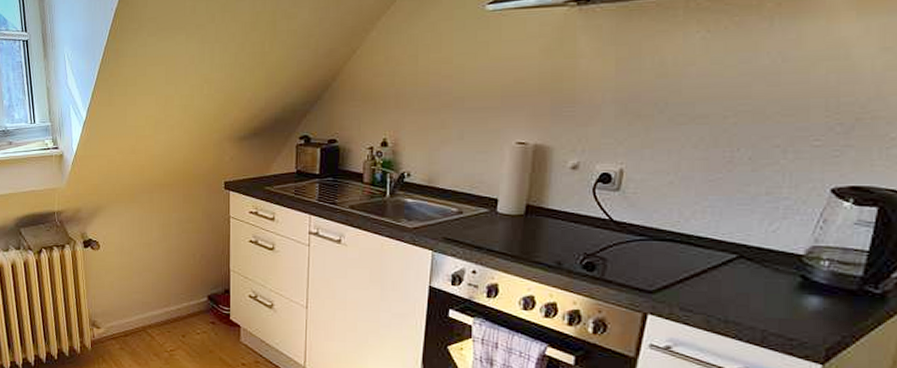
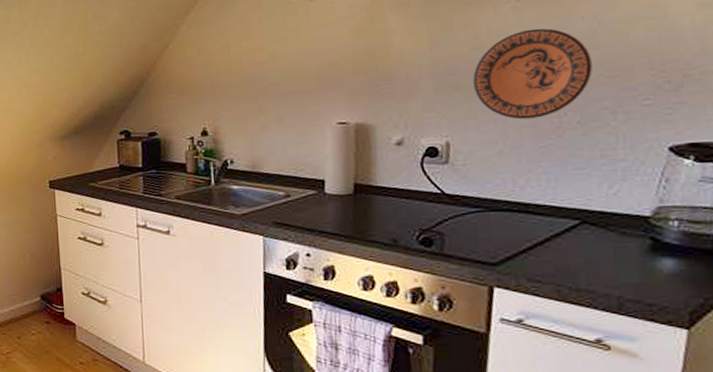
decorative plate: none [653,61,772,152] -> present [472,28,594,120]

